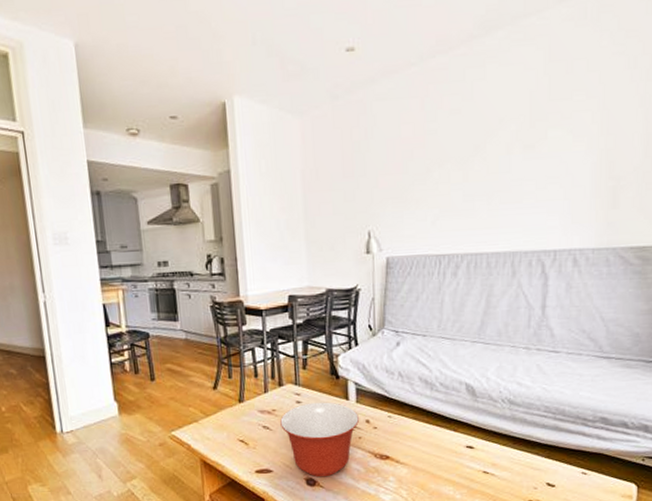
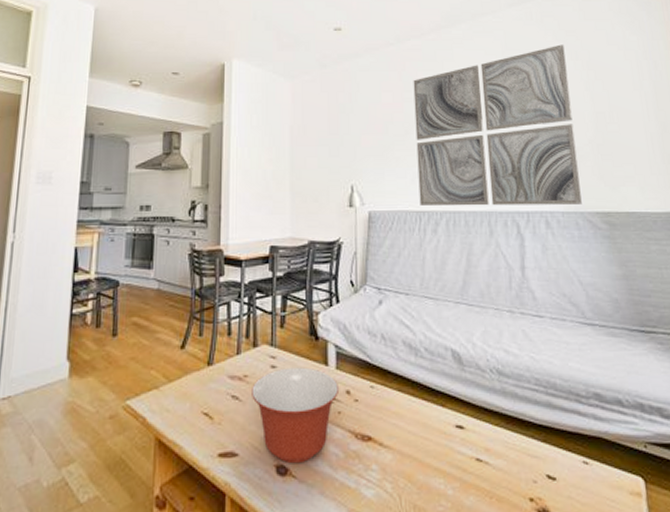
wall art: none [437,49,622,249] -> present [413,44,582,206]

